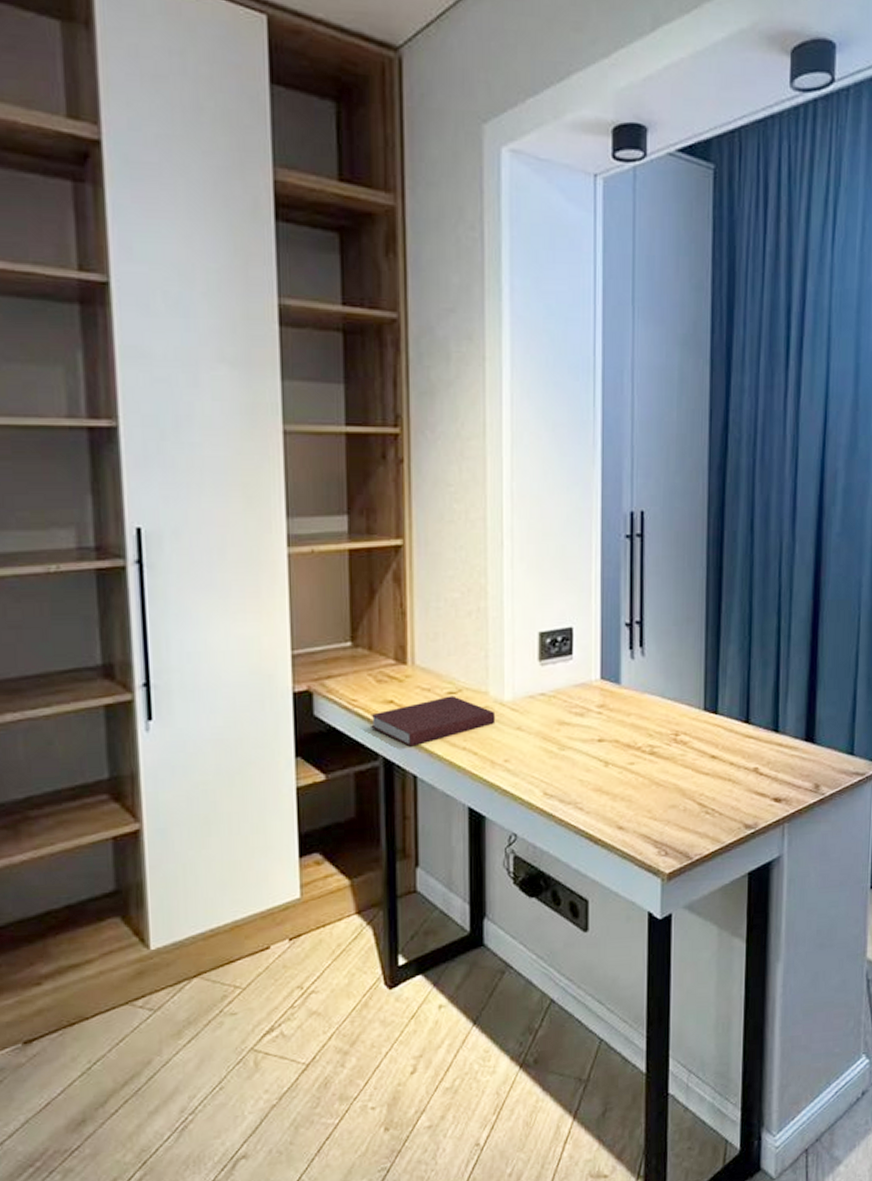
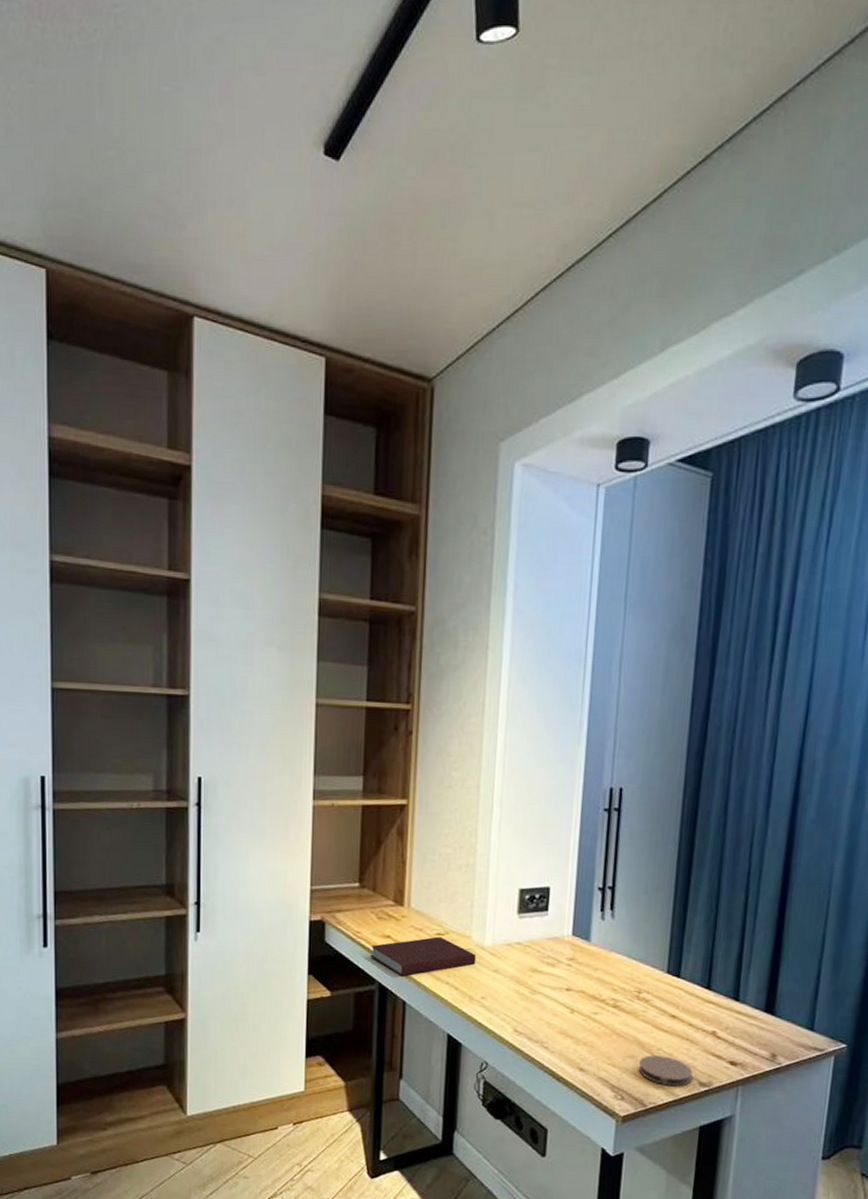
coaster: none [682,801,738,834] -> present [639,1055,693,1087]

